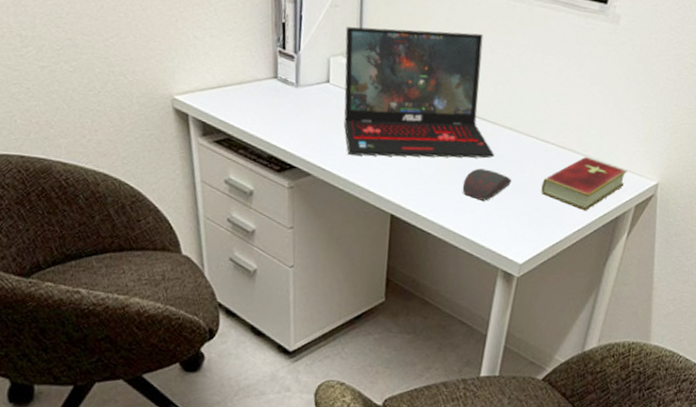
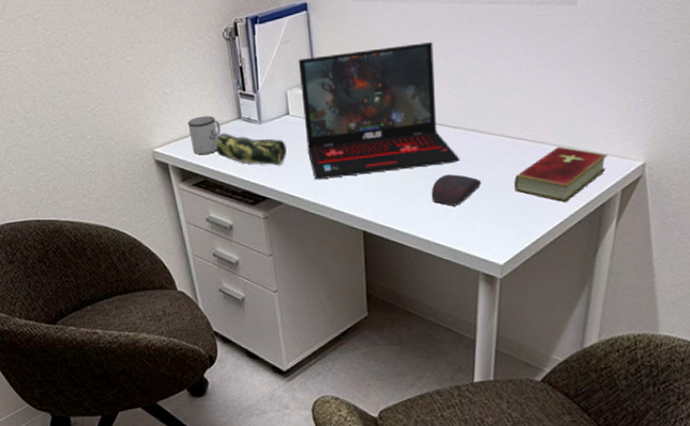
mug: none [216,68,254,111] -> present [187,116,221,155]
pencil case: none [244,90,322,135] -> present [215,133,286,166]

